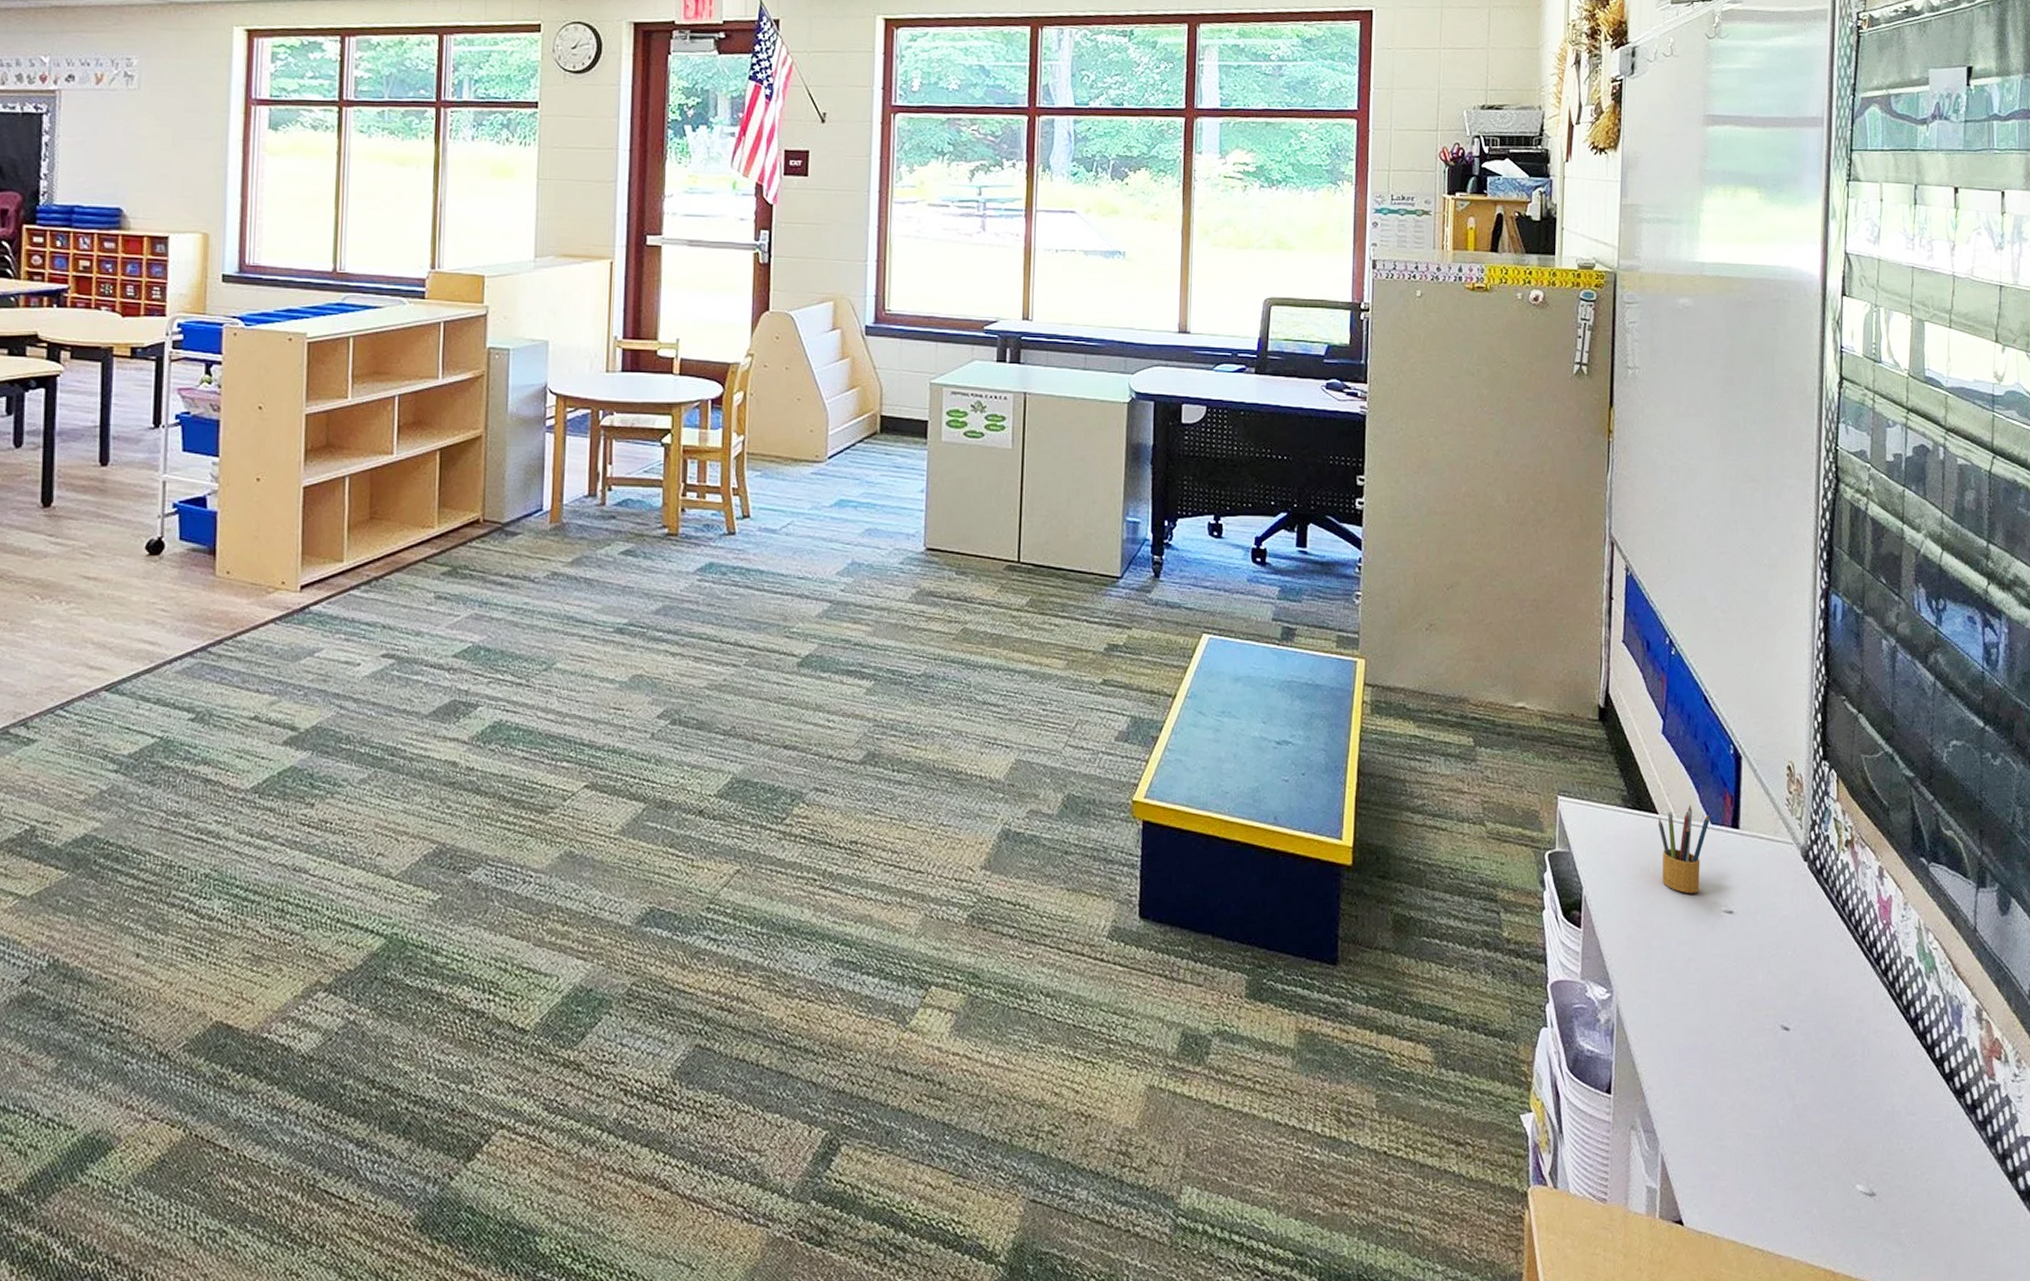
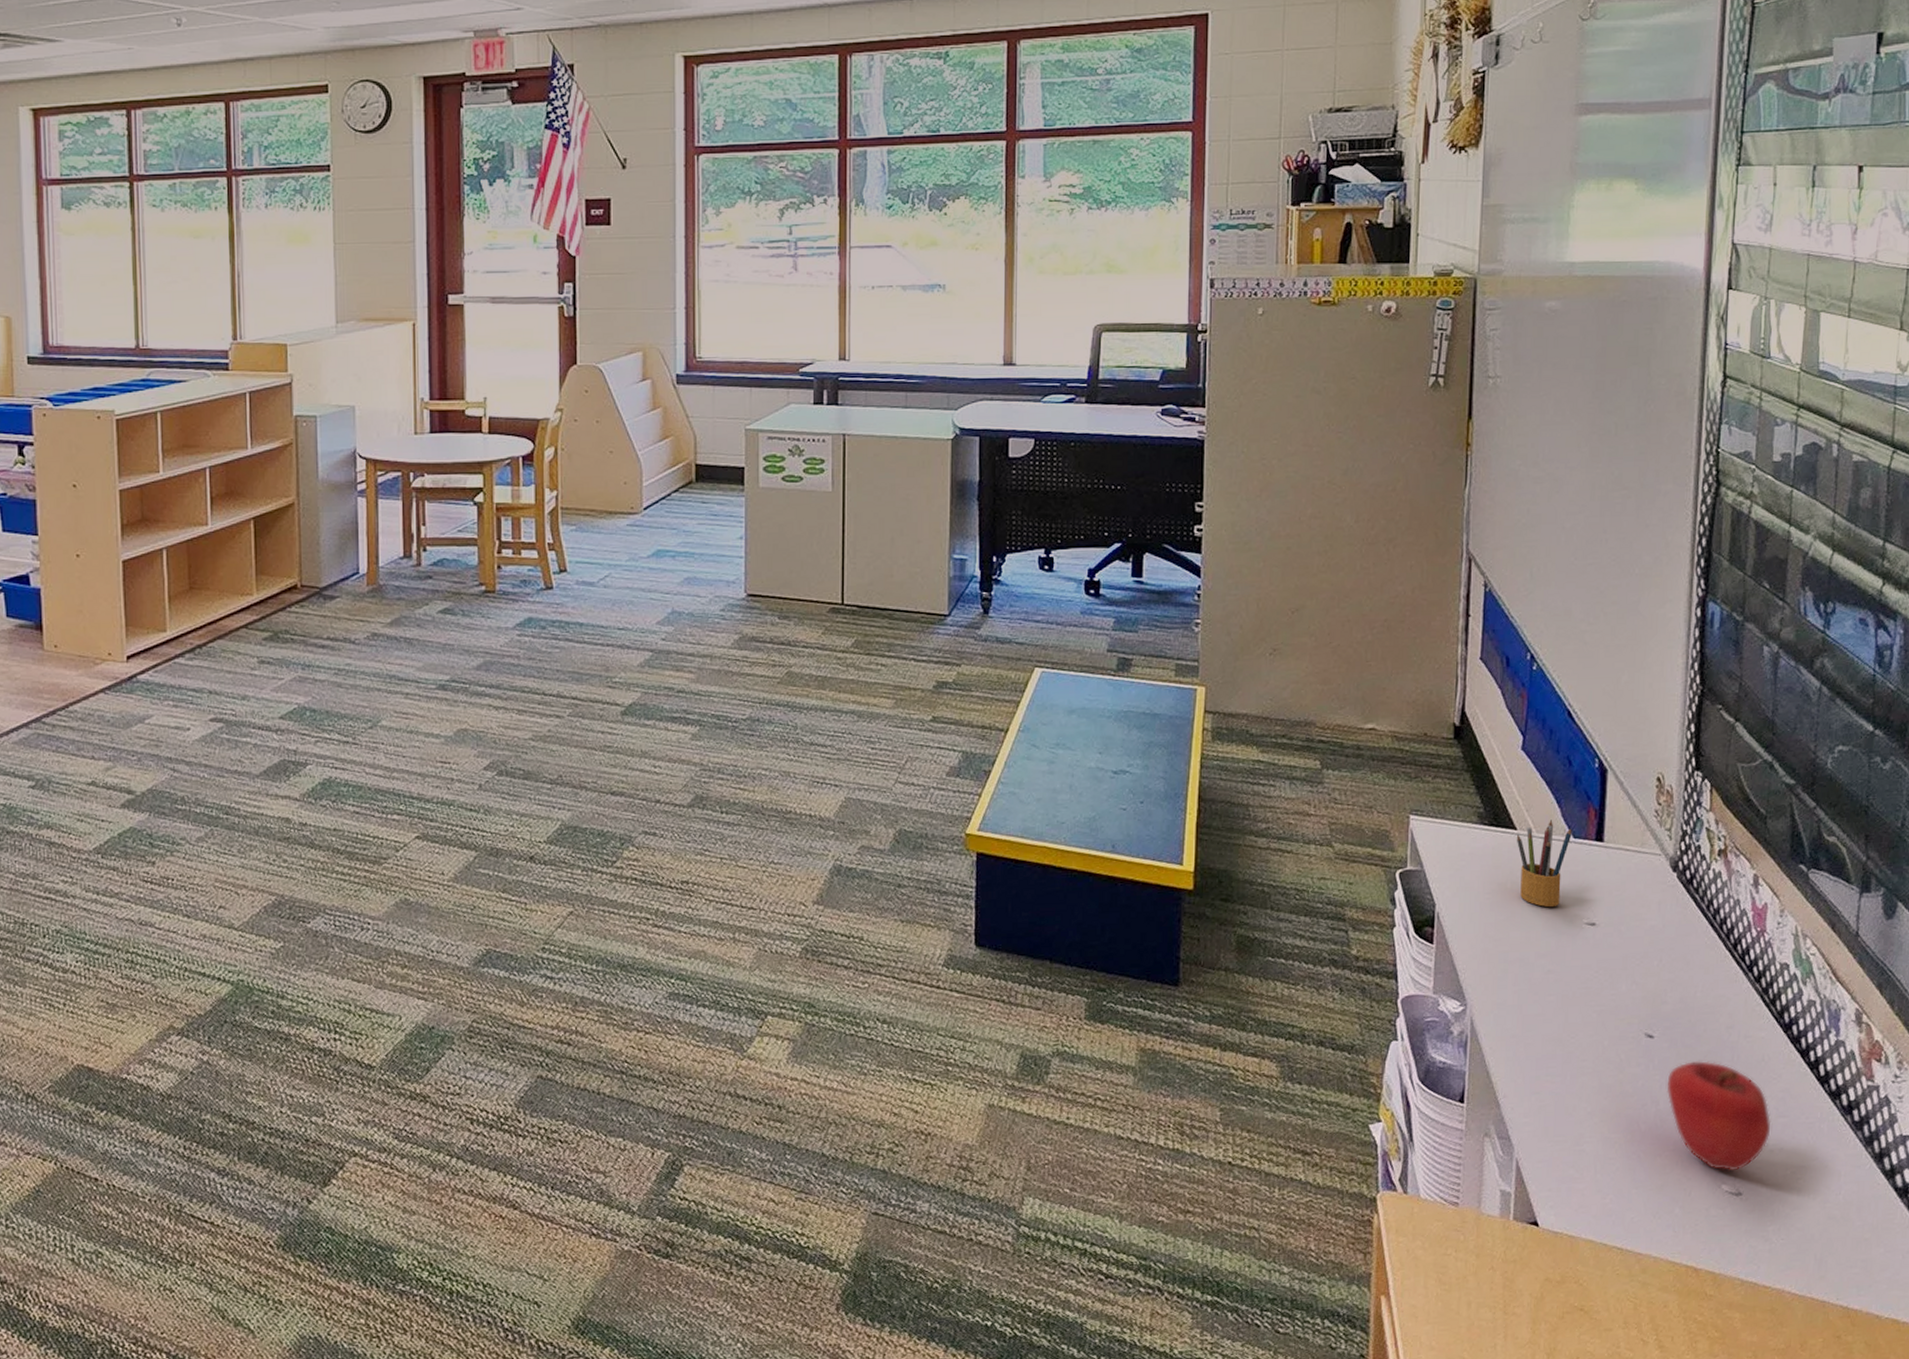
apple: none [1802,1055,1901,1171] -> present [1666,1061,1771,1172]

